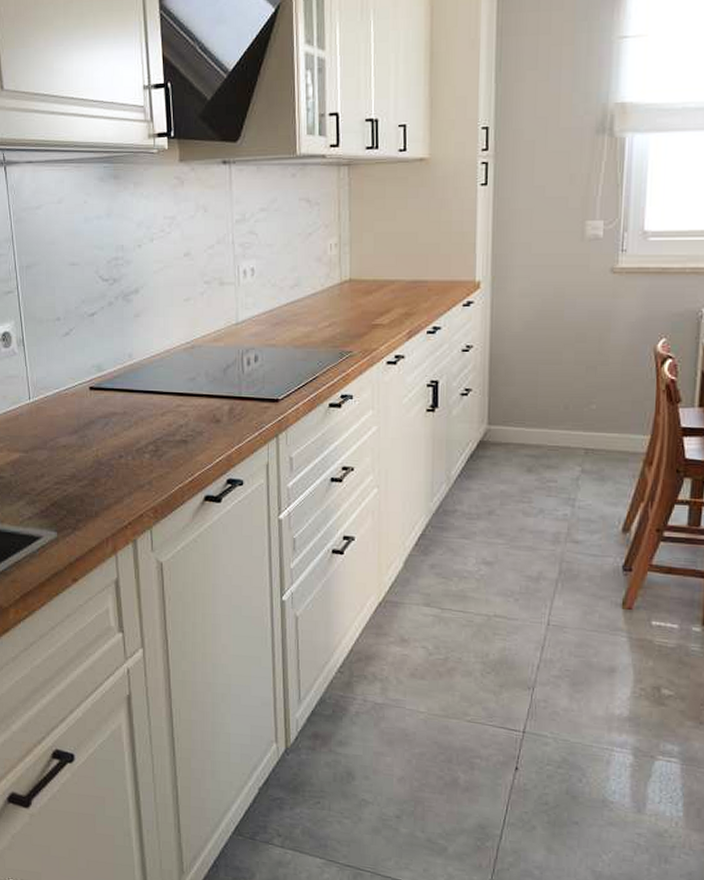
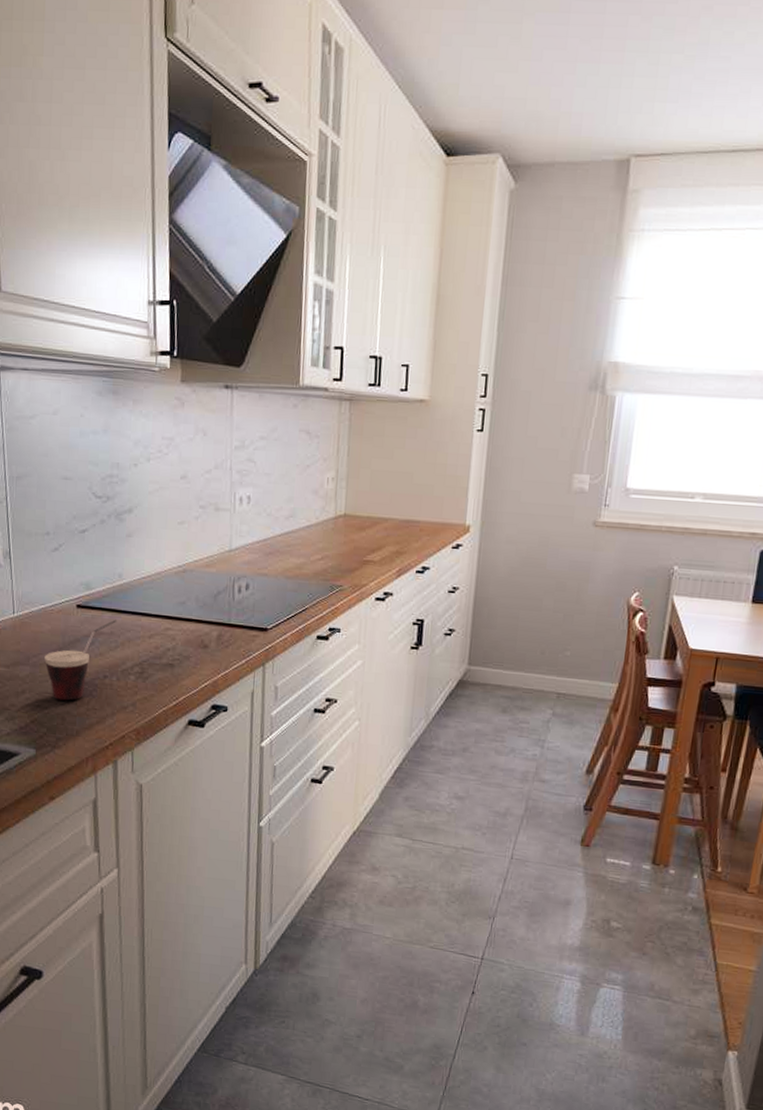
cup: none [61,399,130,482] -> present [44,619,117,701]

